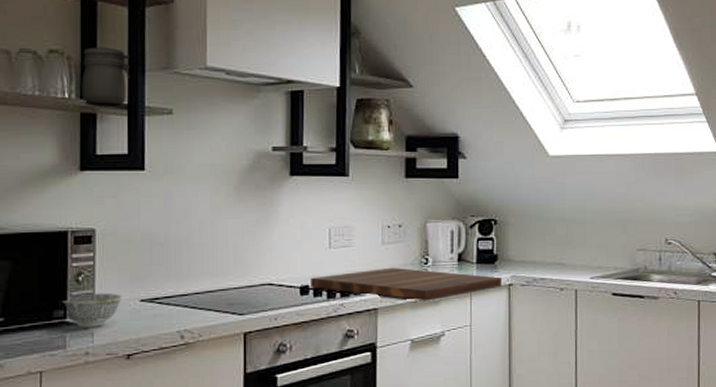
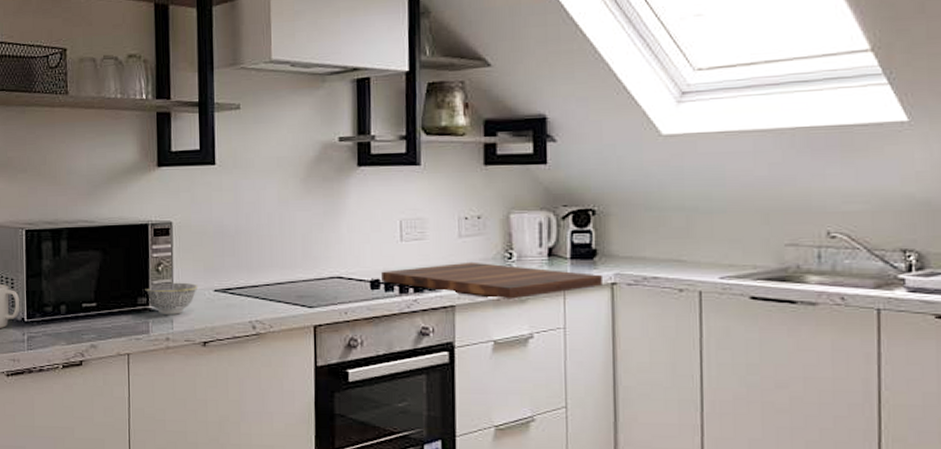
jar: present [81,47,130,108] -> none [157,48,200,106]

